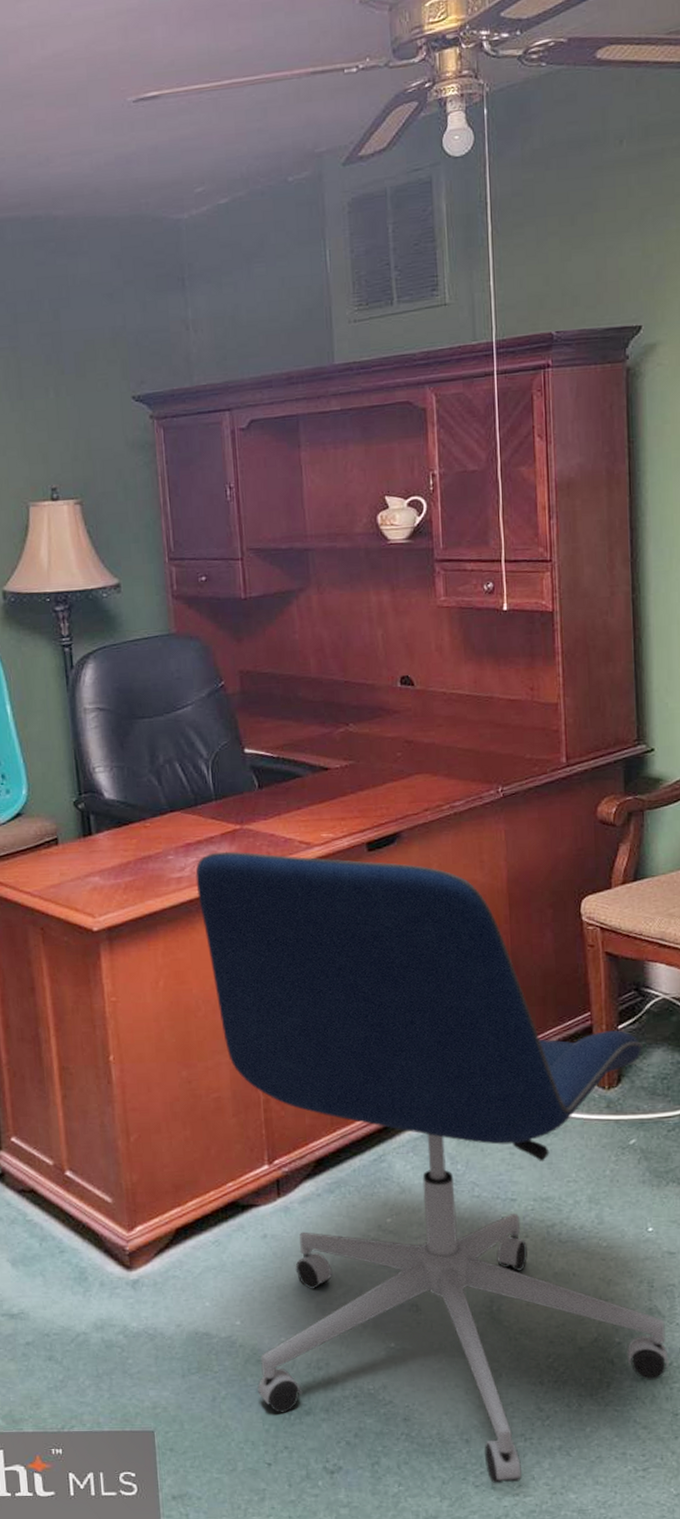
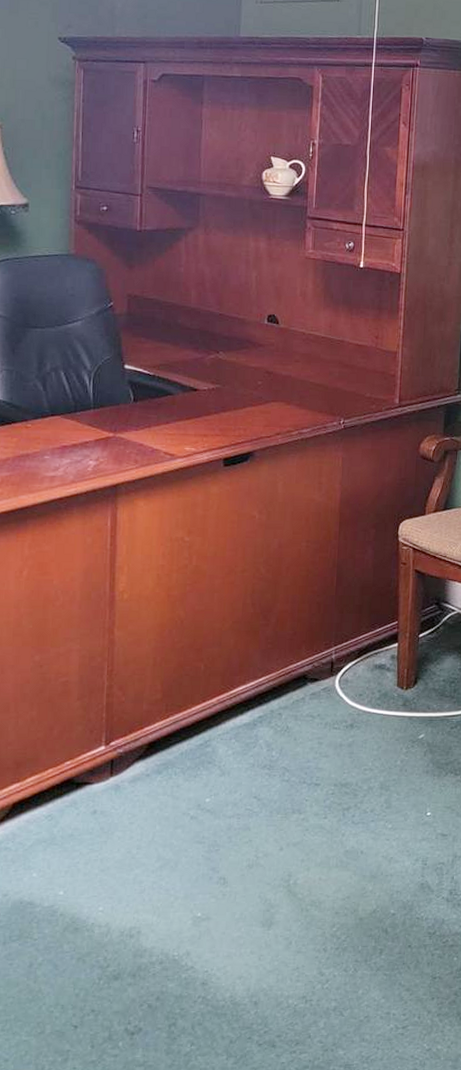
office chair: present [195,851,669,1484] -> none [67,456,439,1043]

